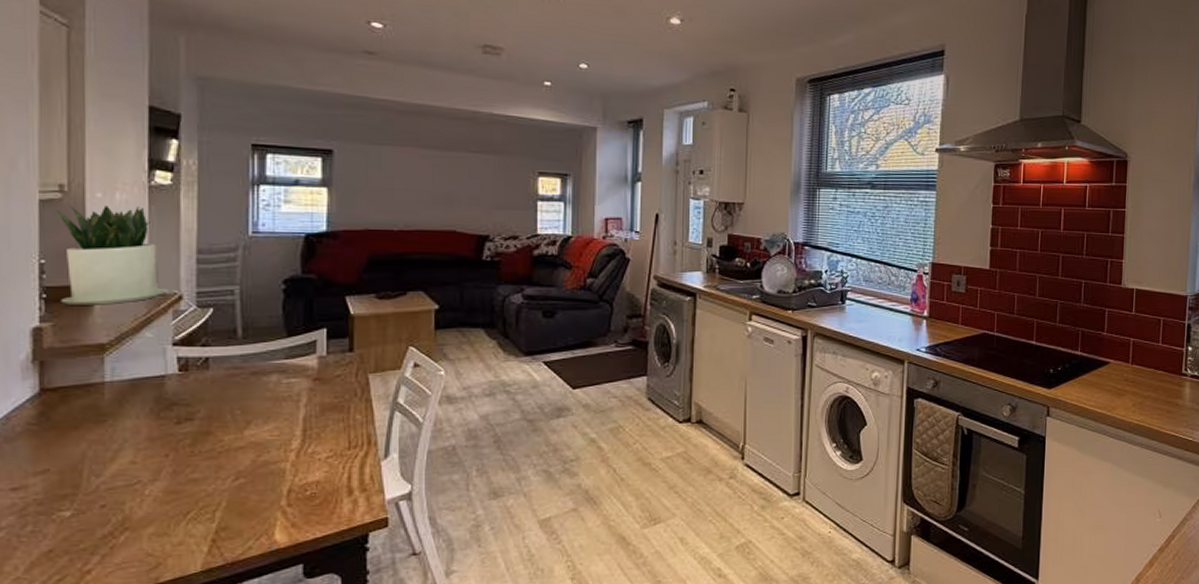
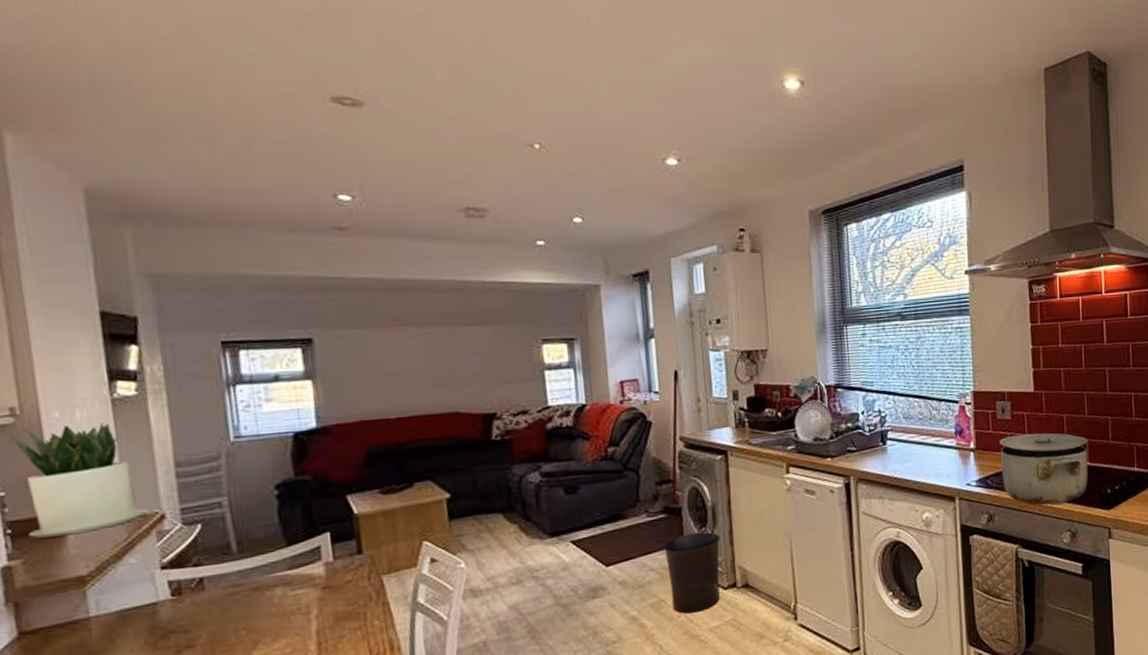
waste bin: none [628,367,681,442] -> present [664,532,720,614]
saucepan: none [950,308,1036,379] -> present [999,432,1089,505]

